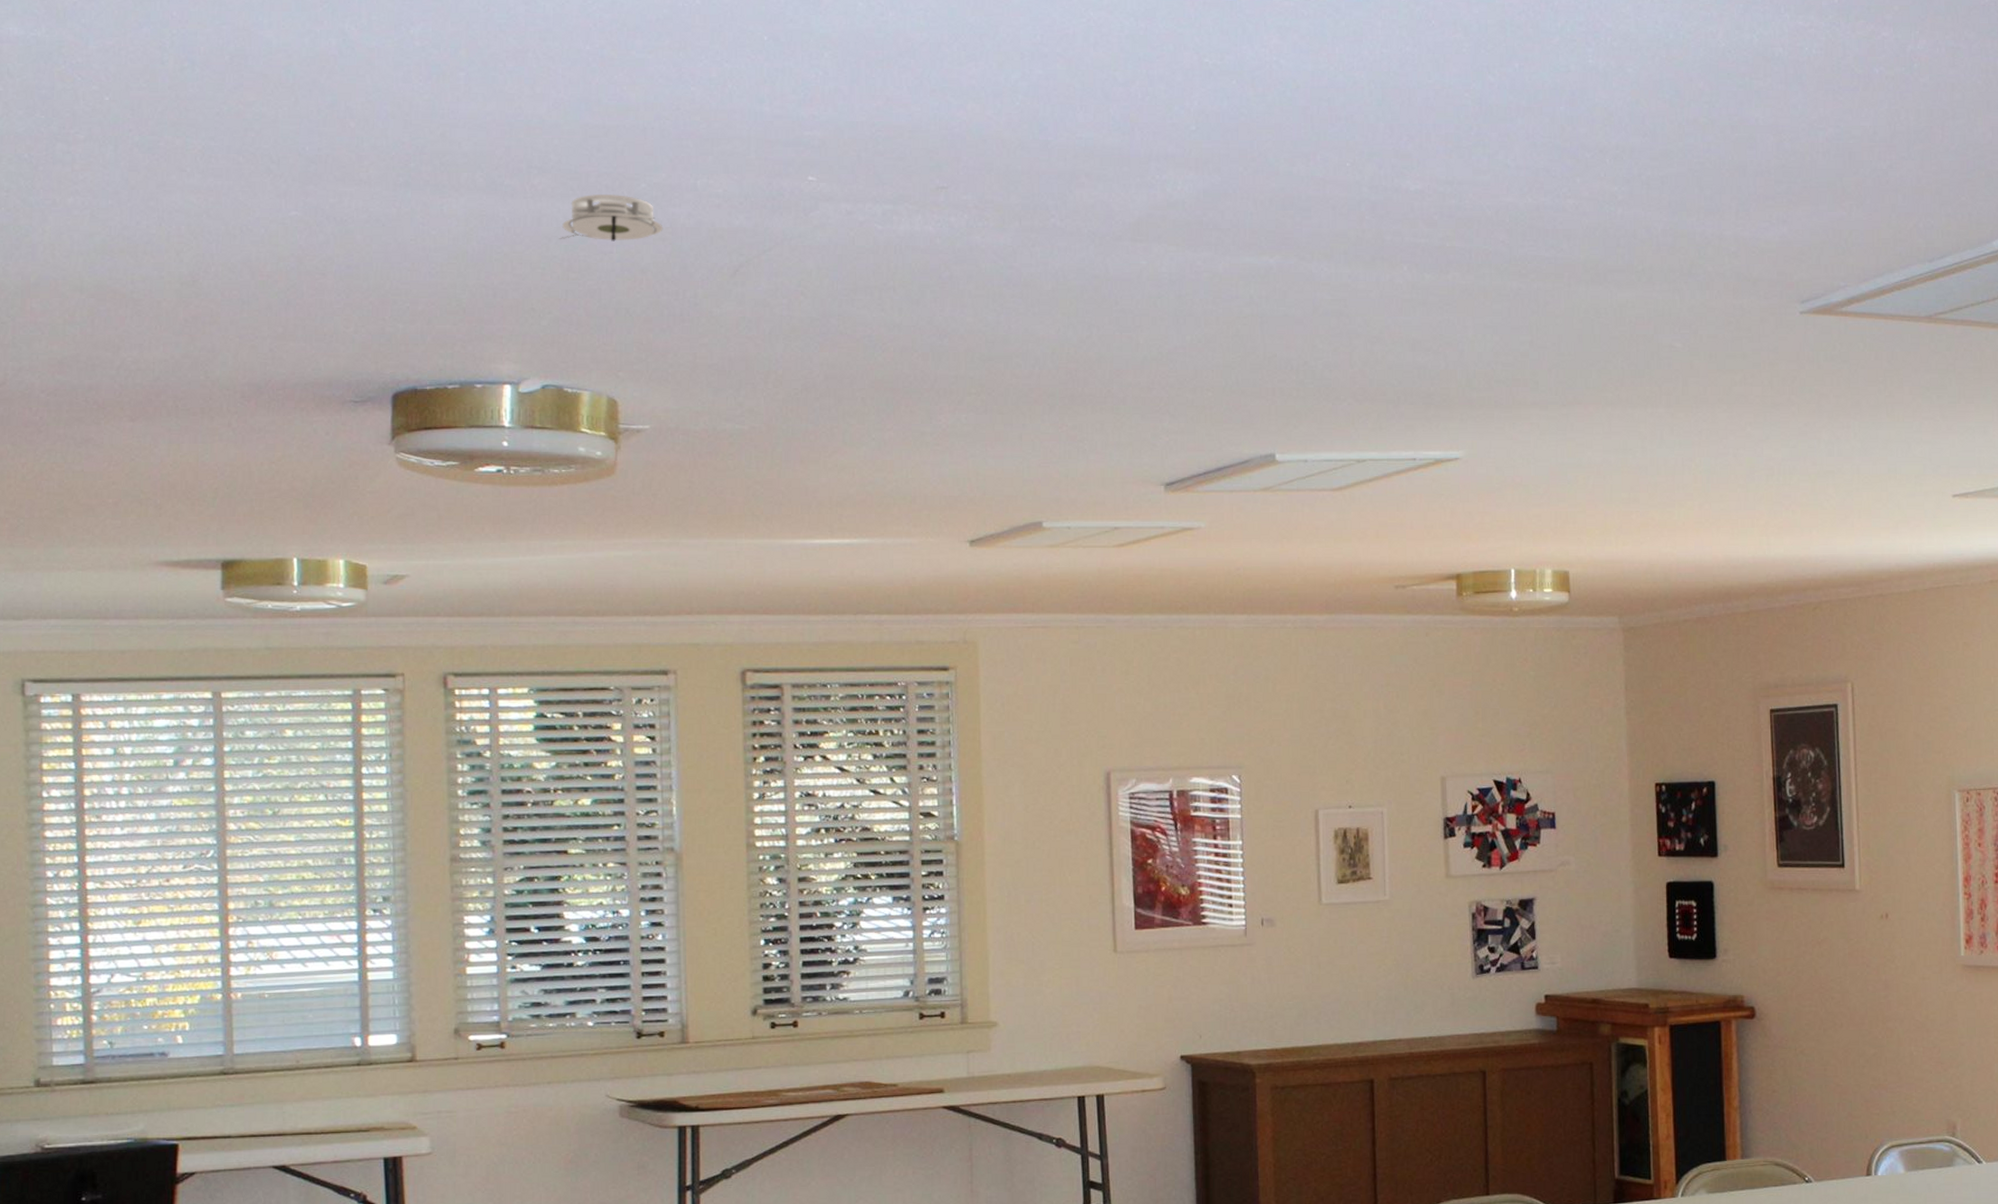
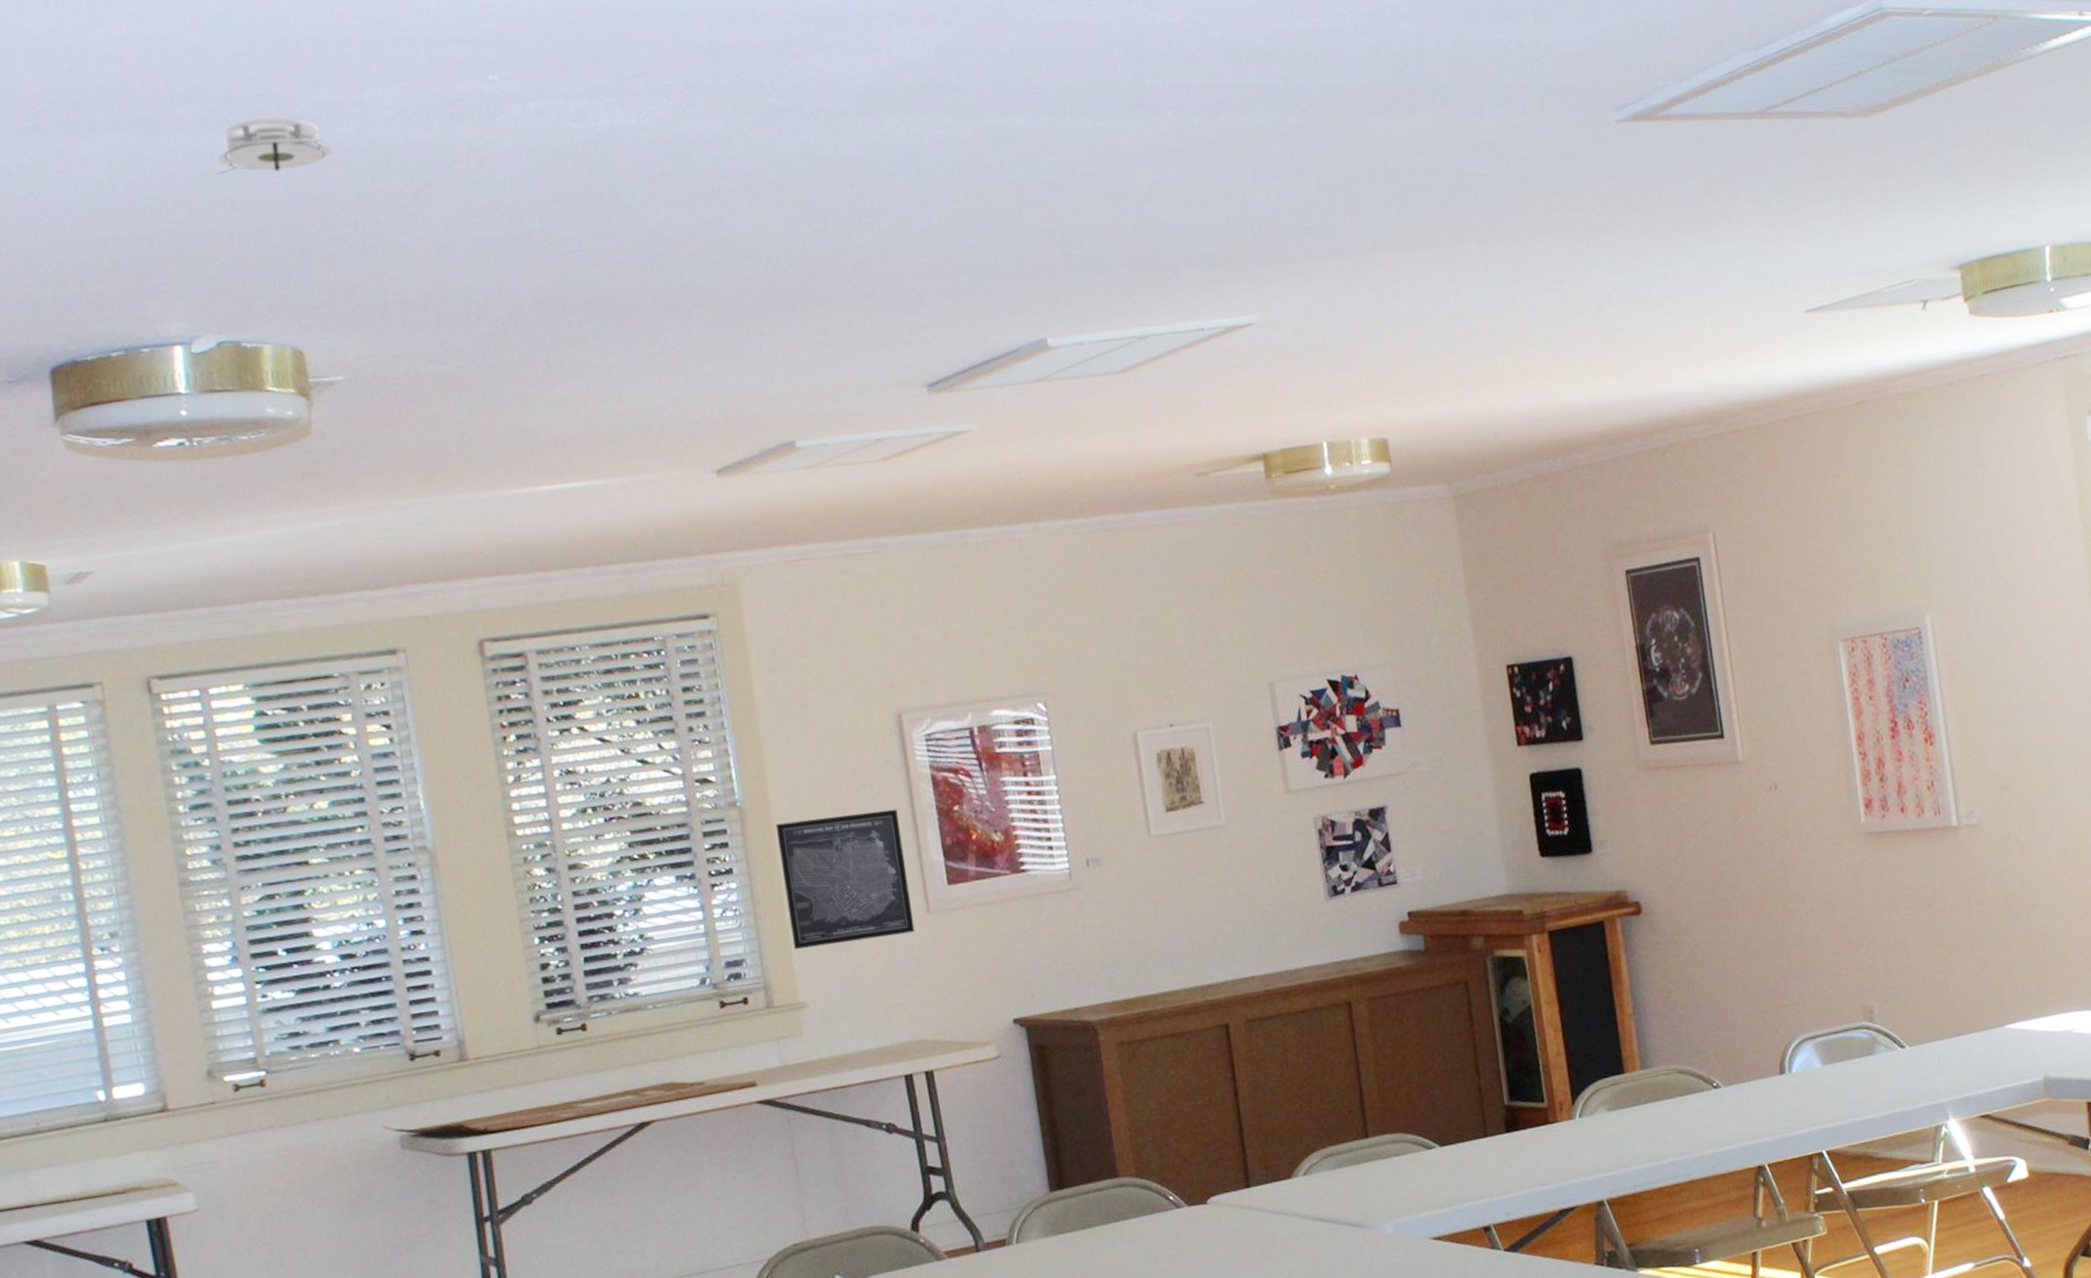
wall art: none [987,857,1101,974] -> present [775,809,915,950]

